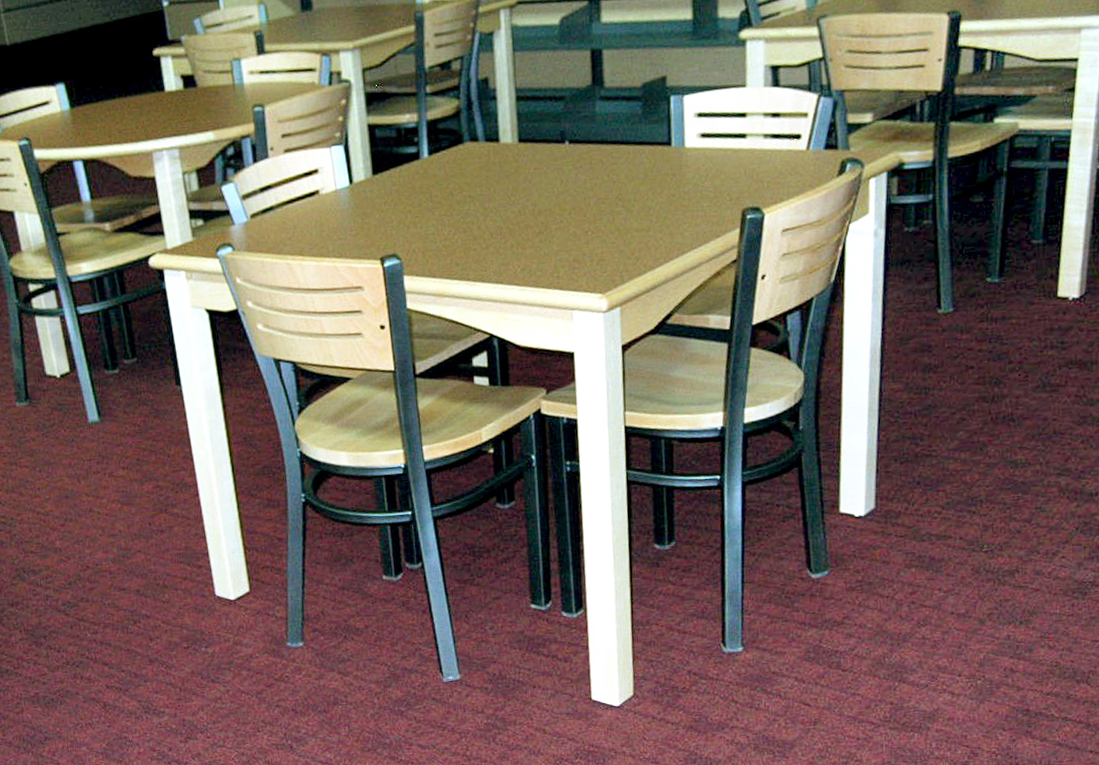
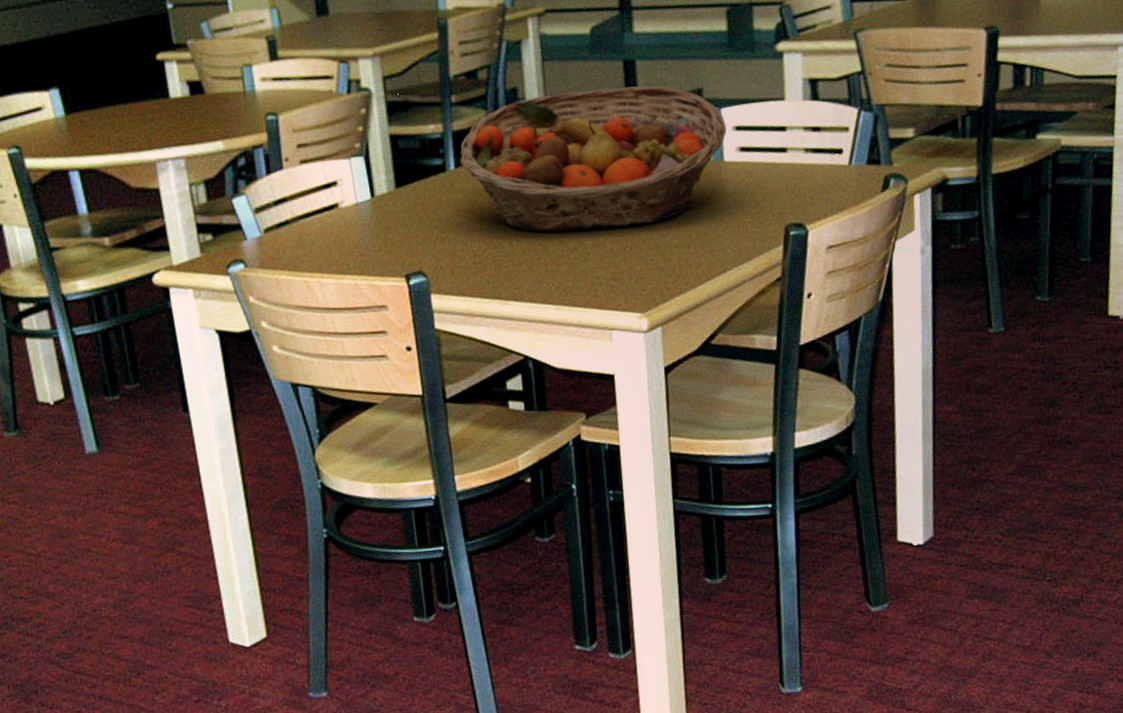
fruit basket: none [433,74,689,216] -> present [460,86,727,232]

